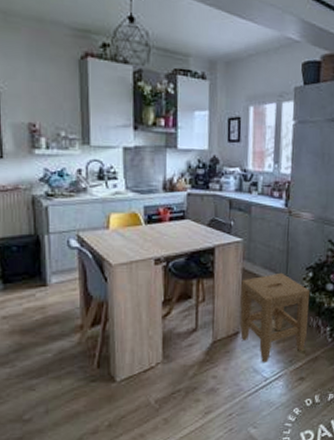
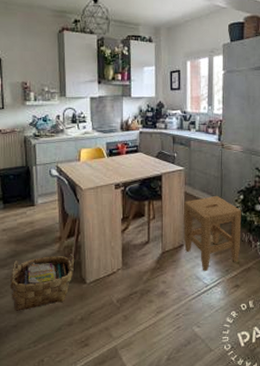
woven basket: none [12,346,101,421] -> present [9,254,75,312]

